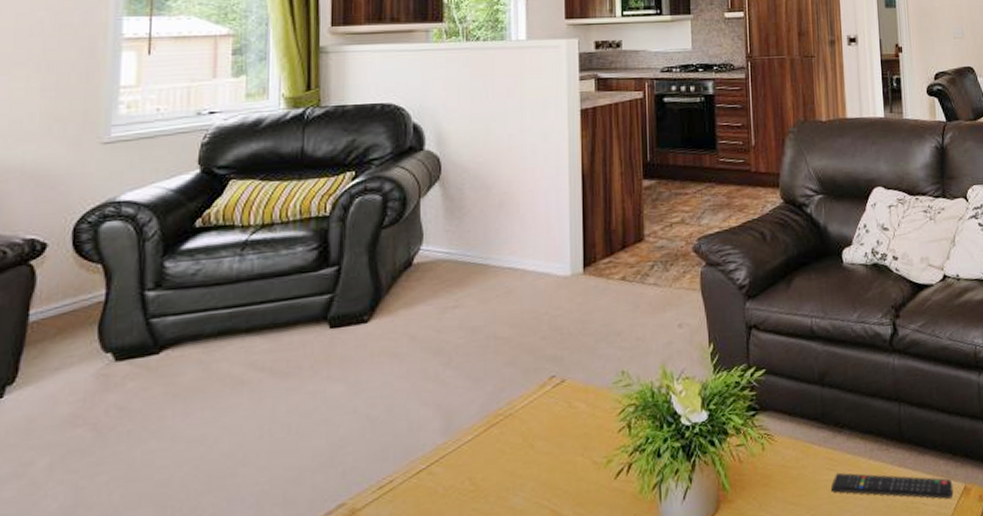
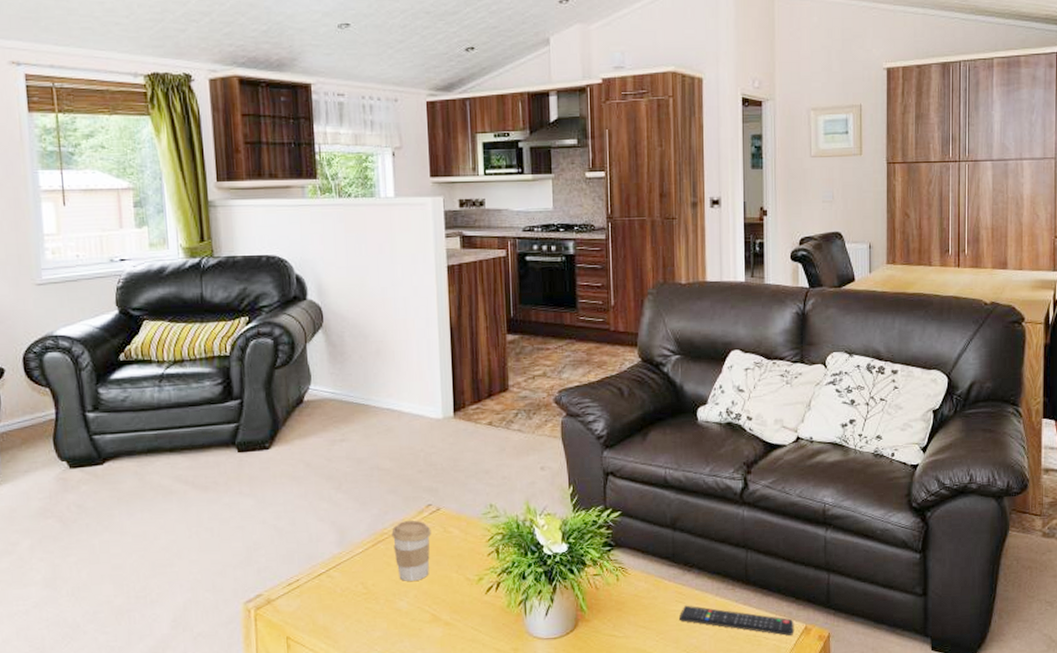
coffee cup: none [507,396,554,472] -> present [391,520,431,581]

